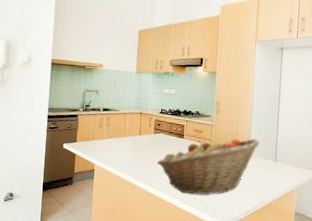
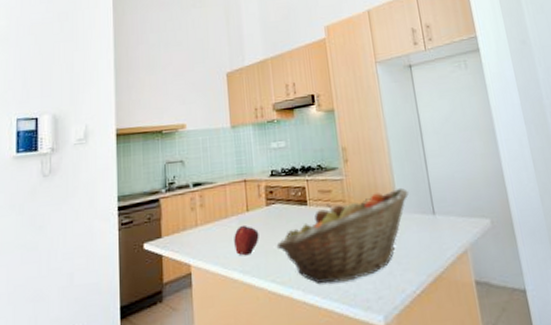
apple: none [127,144,146,165] -> present [234,225,259,256]

